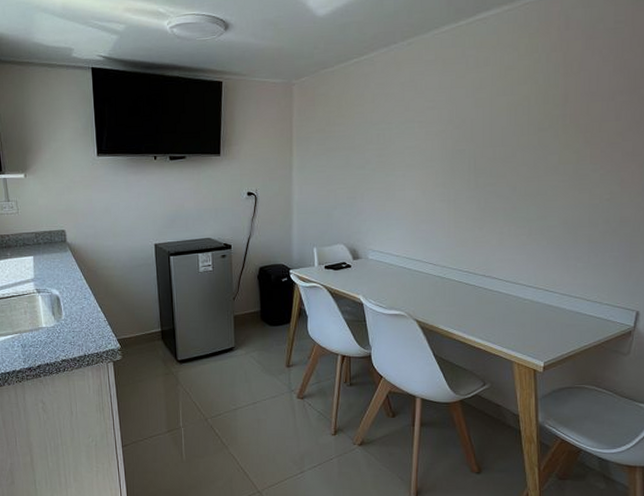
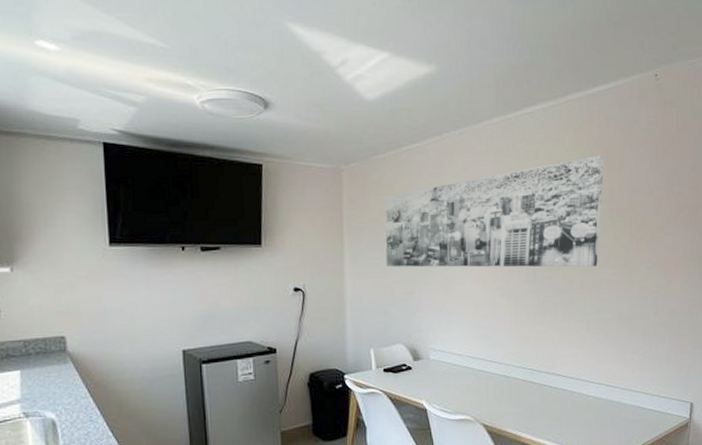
wall art: none [330,58,561,174] -> present [385,155,604,268]

